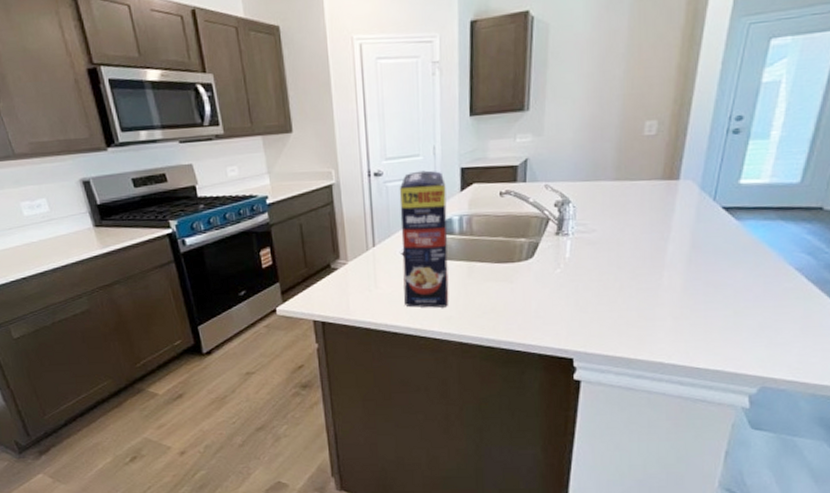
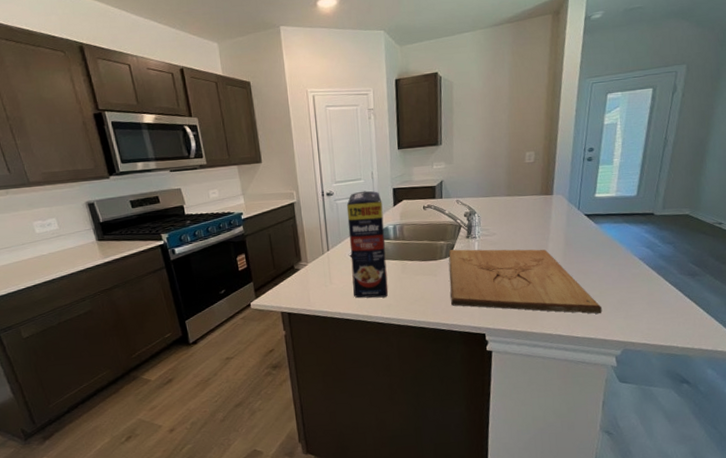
cutting board: none [530,249,735,340] -> present [448,249,602,314]

